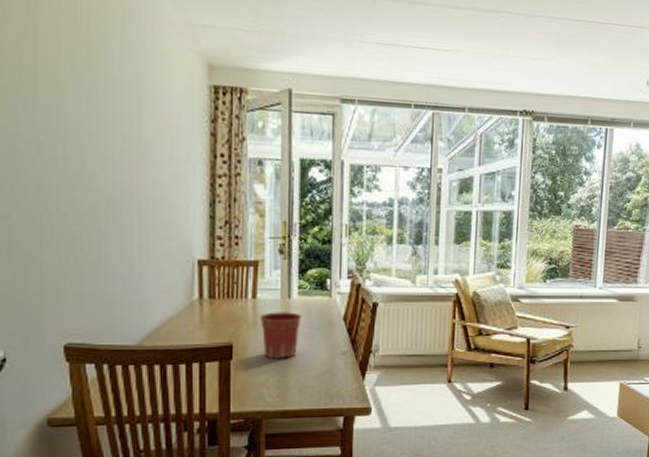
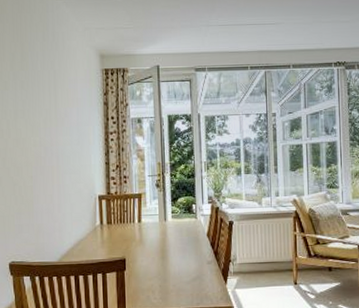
flower pot: present [259,312,302,359] -> none [144,232,176,269]

